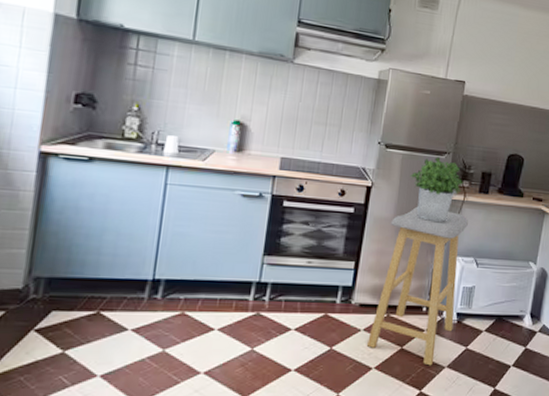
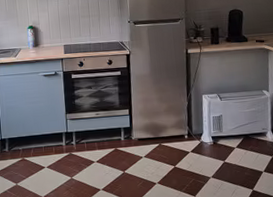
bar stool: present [366,206,468,366] -> none [148,62,211,178]
potted plant: present [410,157,464,222] -> none [156,23,198,72]

